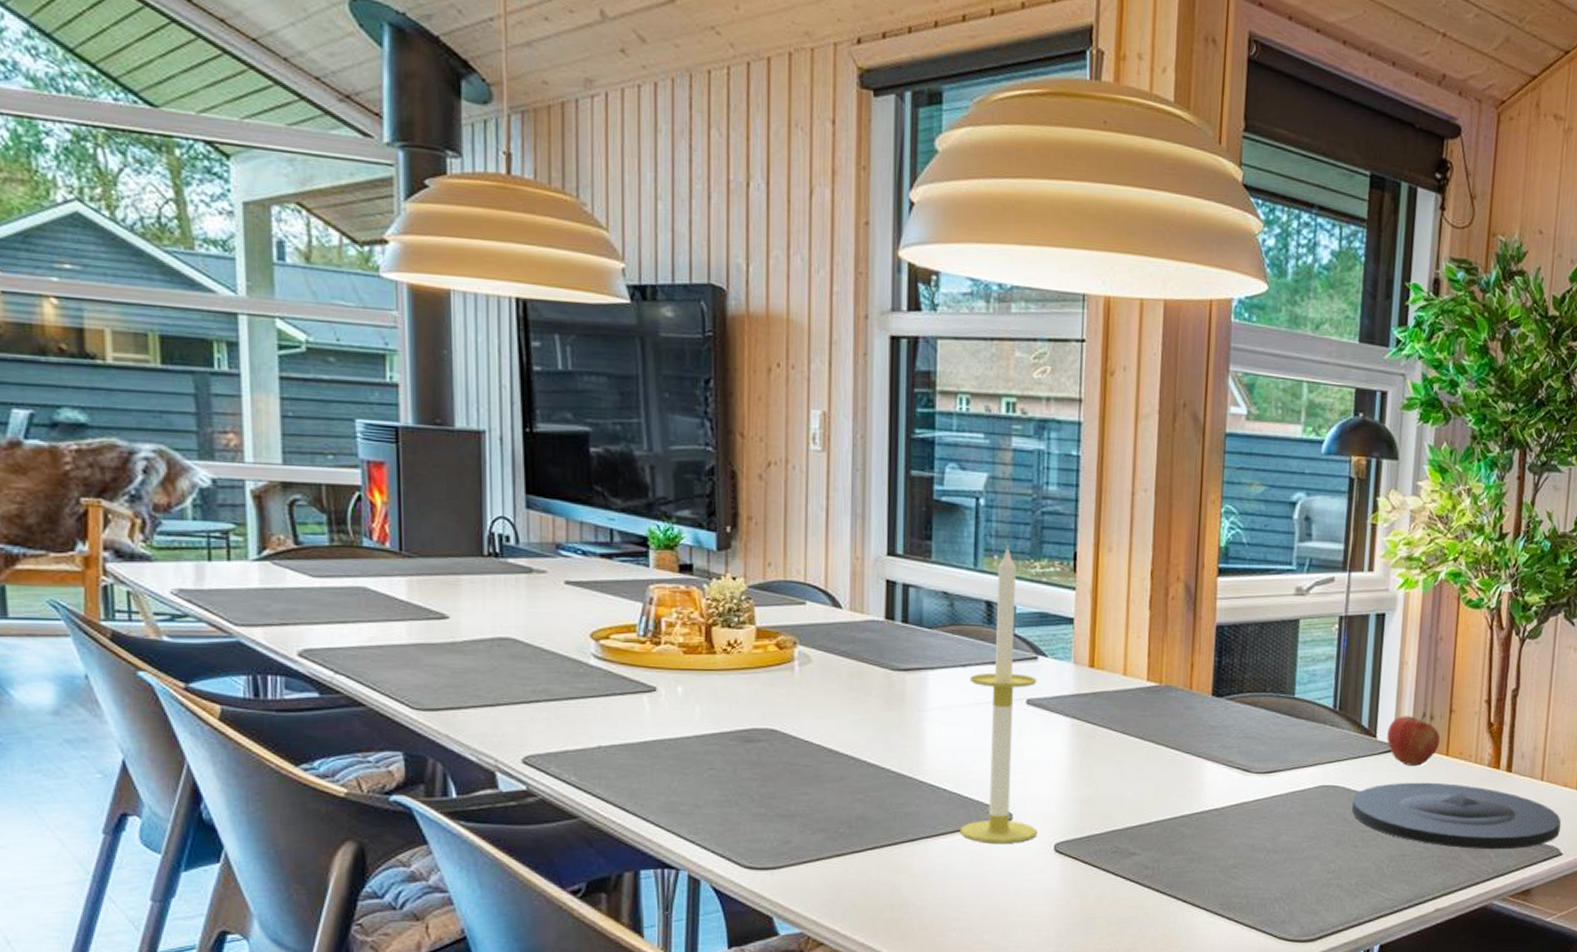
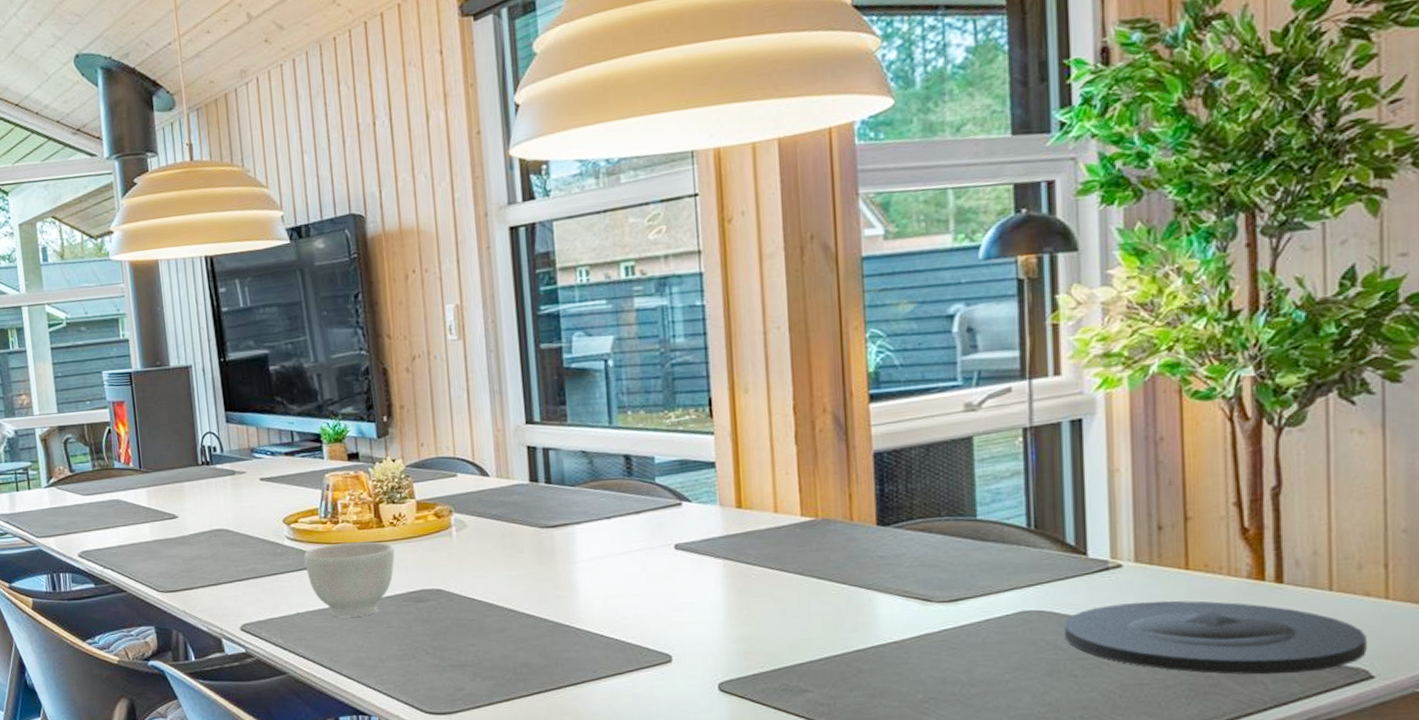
bowl: none [614,668,725,755] -> present [304,541,395,618]
candle: present [959,546,1038,843] -> none [615,400,699,685]
apple: present [1387,711,1440,767] -> none [1101,521,1175,585]

